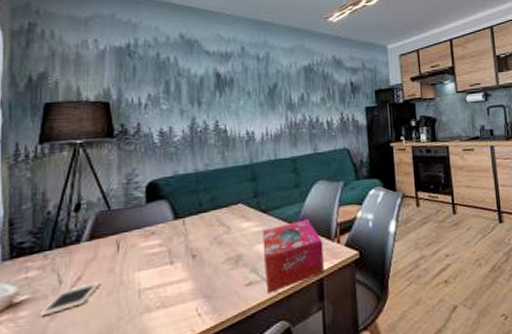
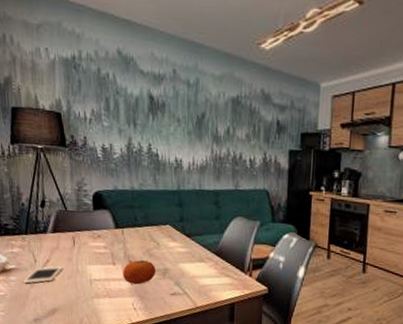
fruit: none [184,250,227,284] -> present [123,260,157,285]
tissue box: present [262,218,324,293] -> none [186,249,237,305]

